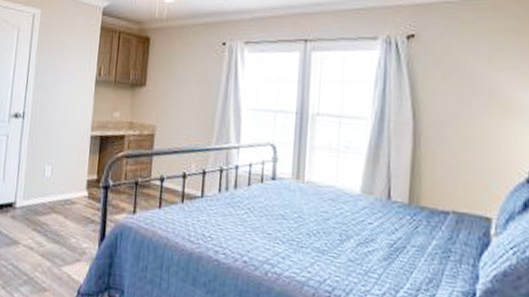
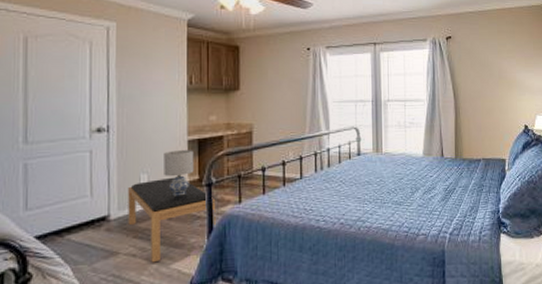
bench: none [30,172,111,261] -> present [128,177,216,263]
lamp: none [65,144,95,195] -> present [164,150,194,197]

